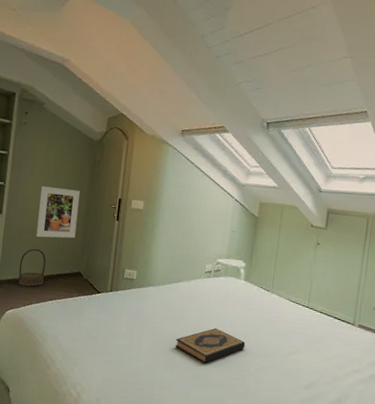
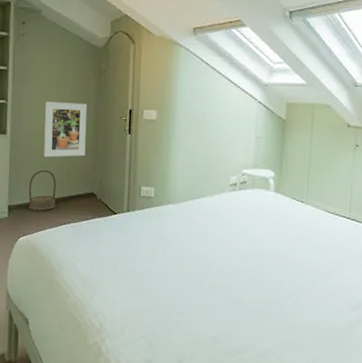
hardback book: present [175,328,246,364] -> none [202,246,280,286]

